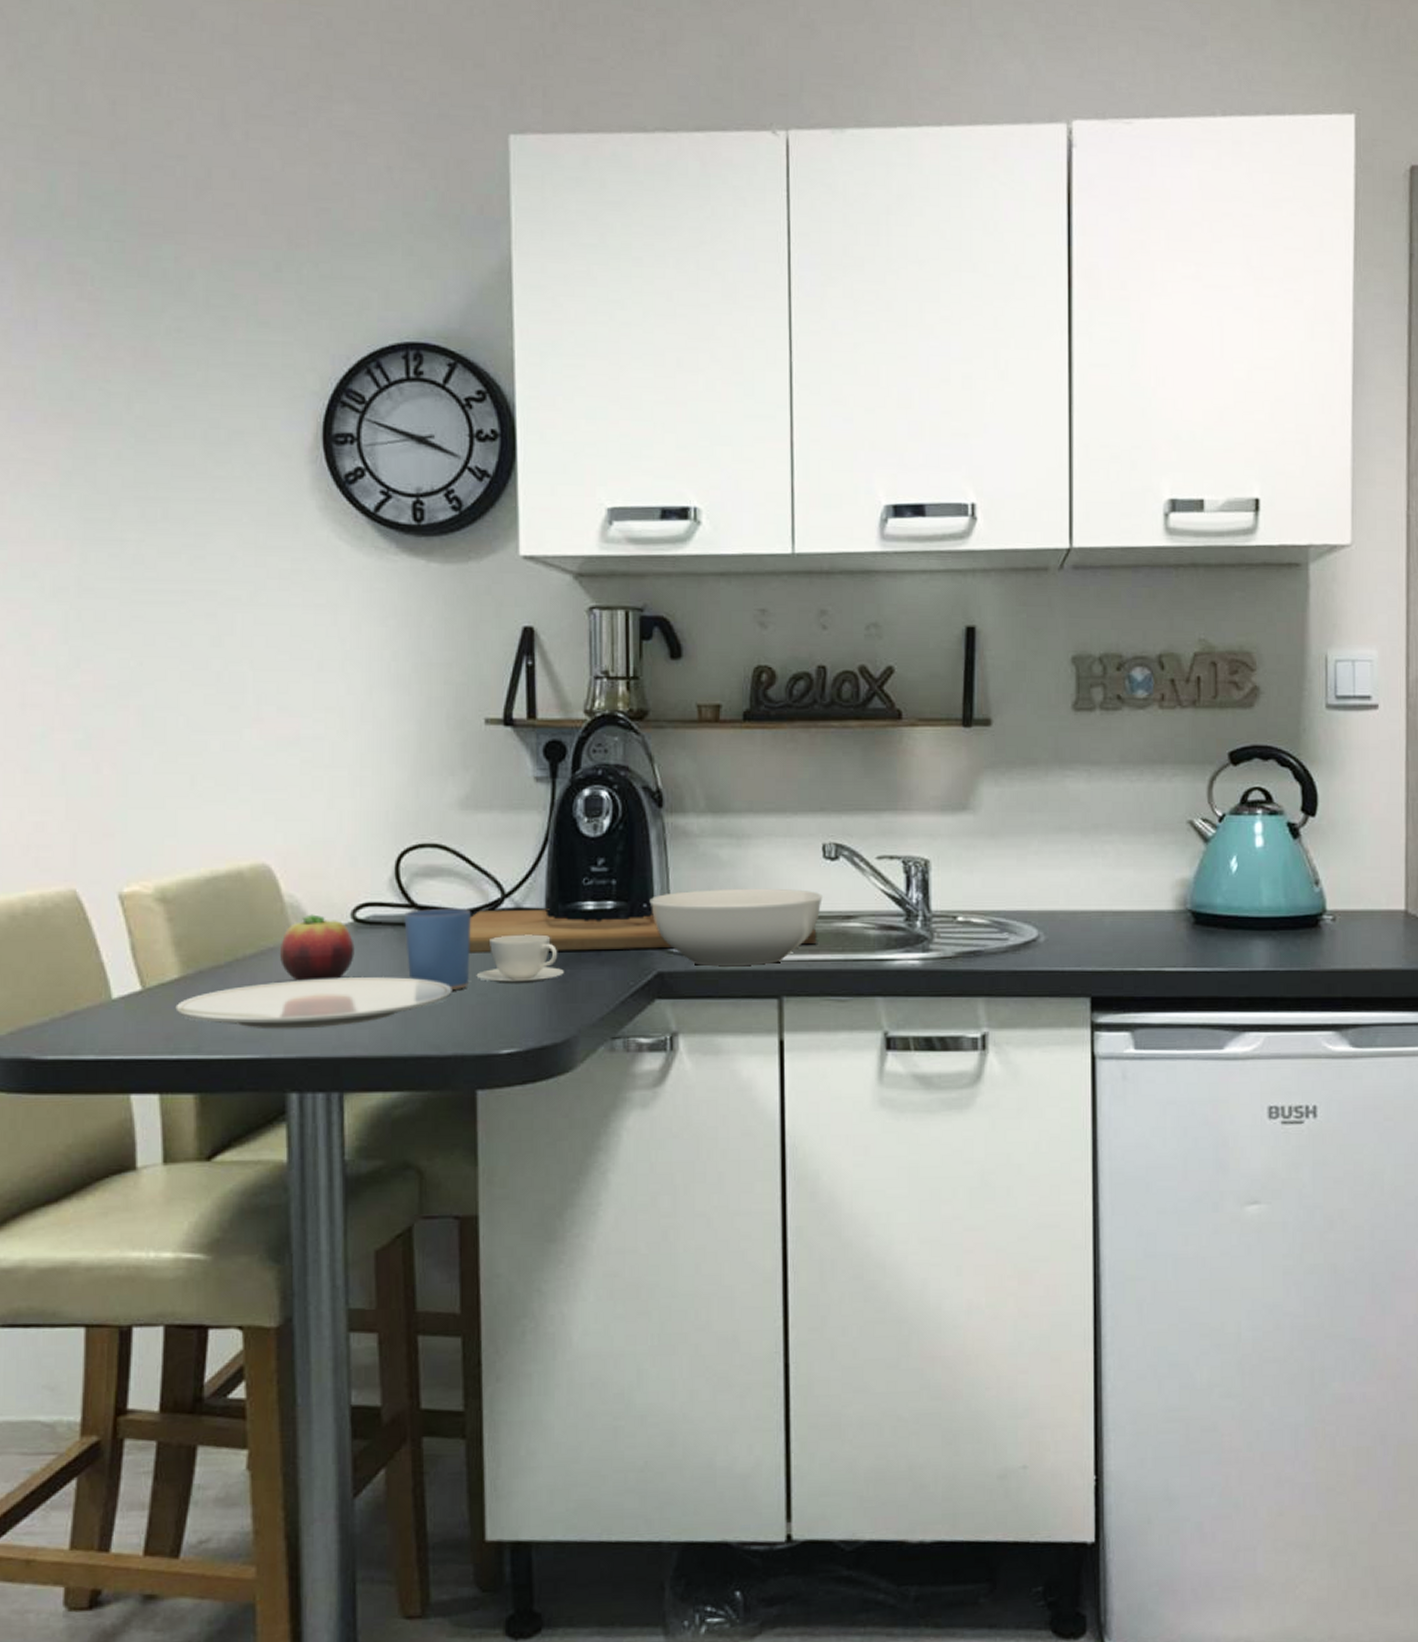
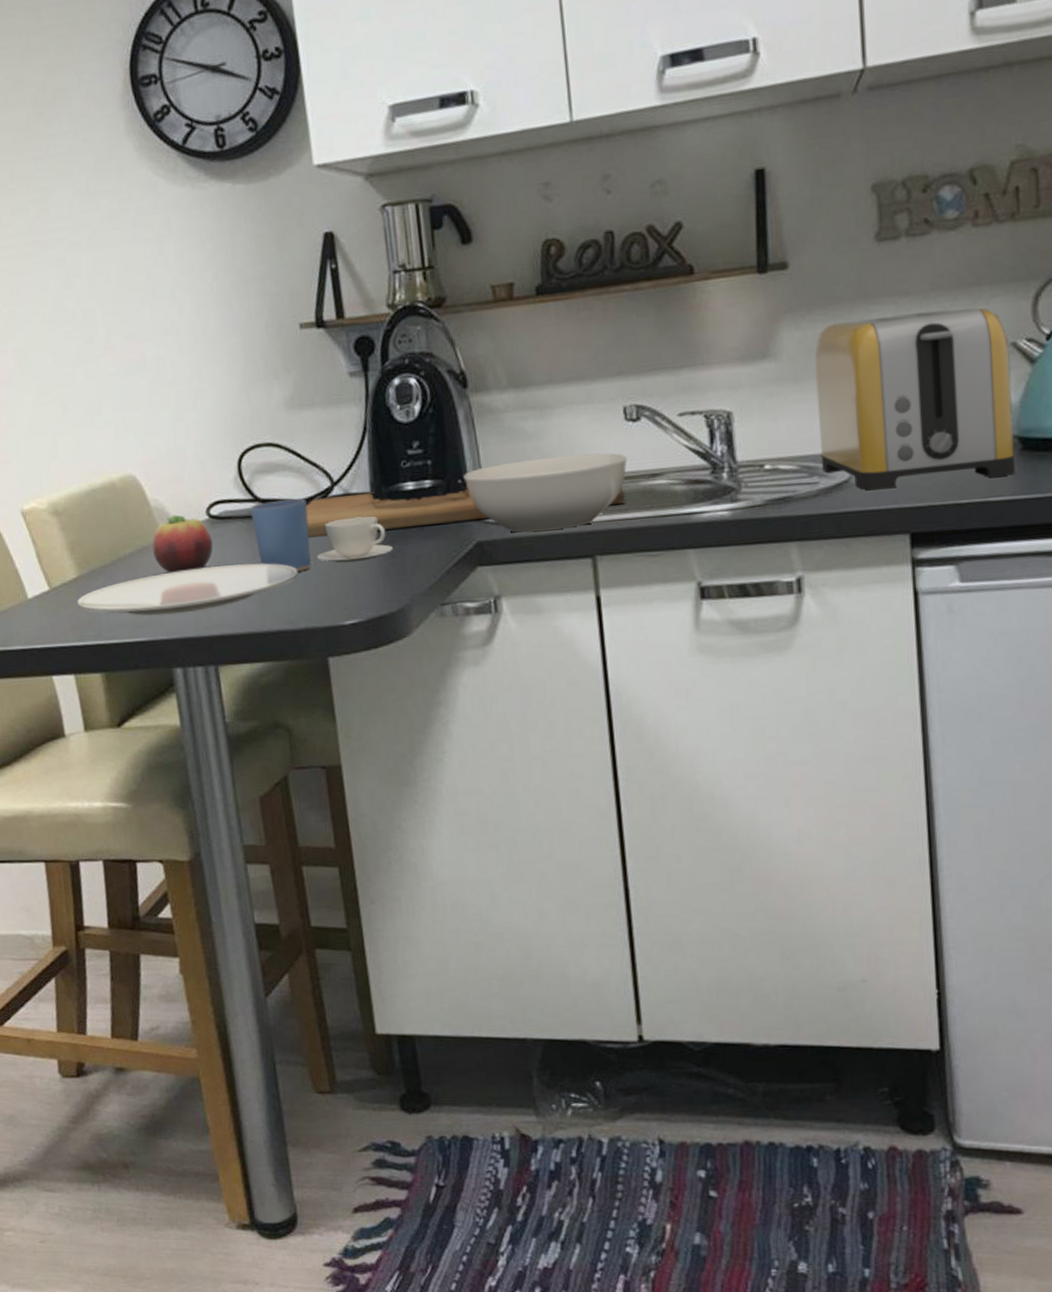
toaster: none [1011,783,1188,951] -> present [814,308,1015,490]

